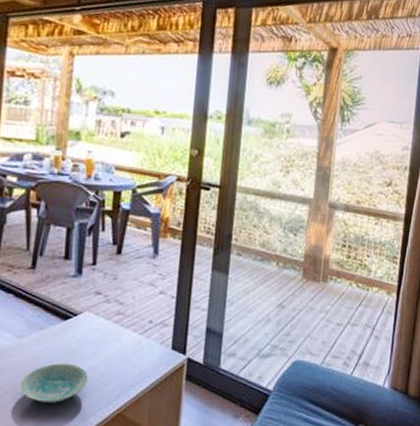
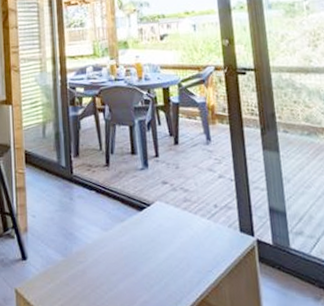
bowl: present [20,363,89,403] -> none [112,252,170,292]

